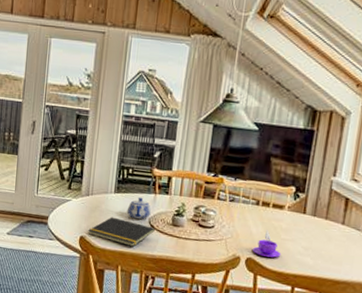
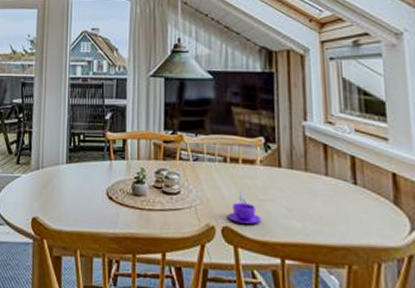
notepad: present [88,217,155,247] -> none [40,191,114,225]
teapot: present [126,197,152,220] -> none [81,166,109,192]

